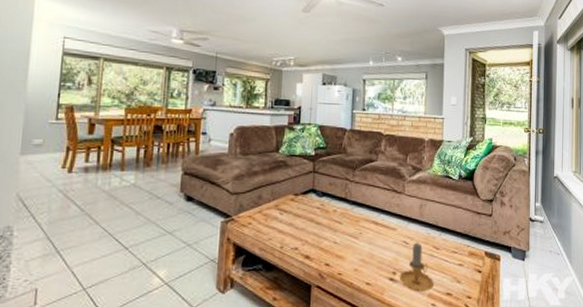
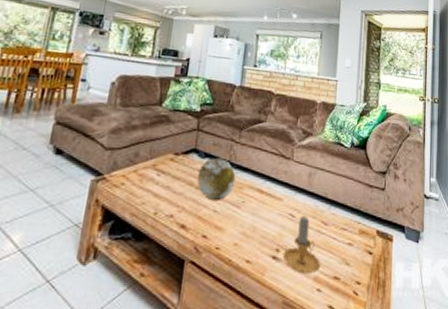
decorative orb: none [316,196,352,234] -> present [196,158,236,201]

